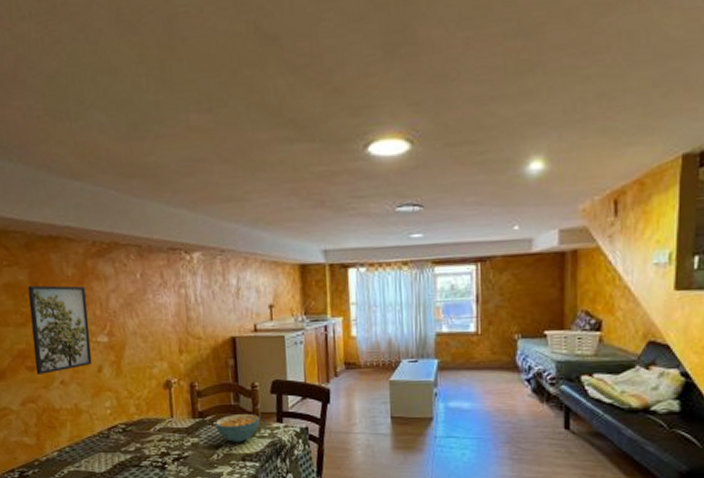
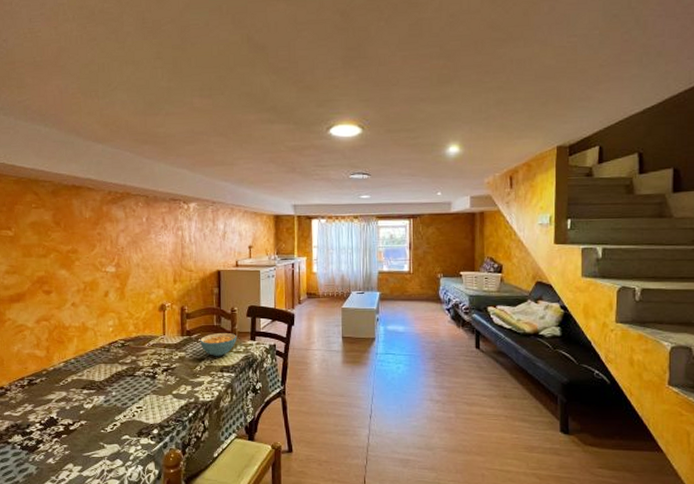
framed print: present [28,285,92,374] -> none [51,224,100,297]

